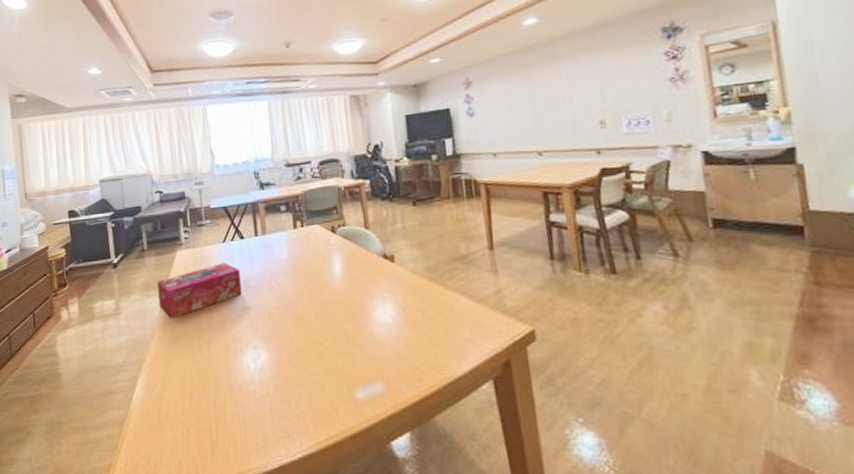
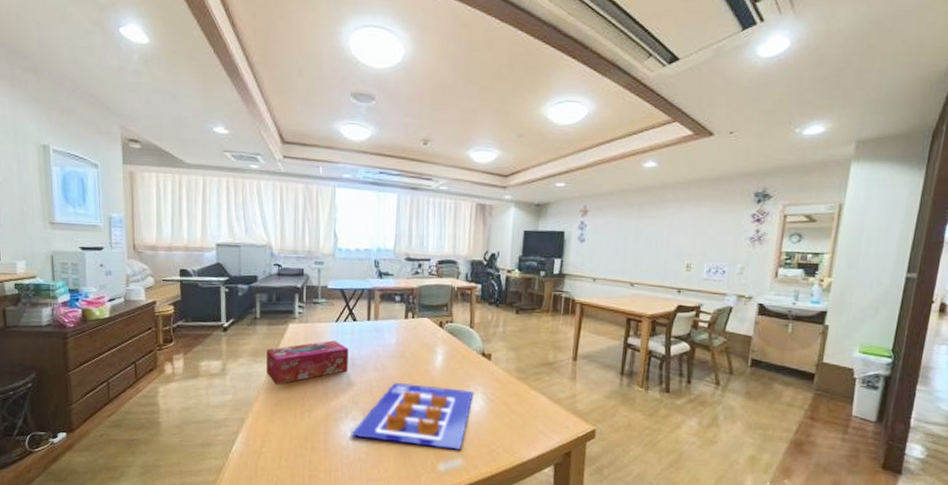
poster: none [254,299,383,373] -> present [351,382,474,450]

